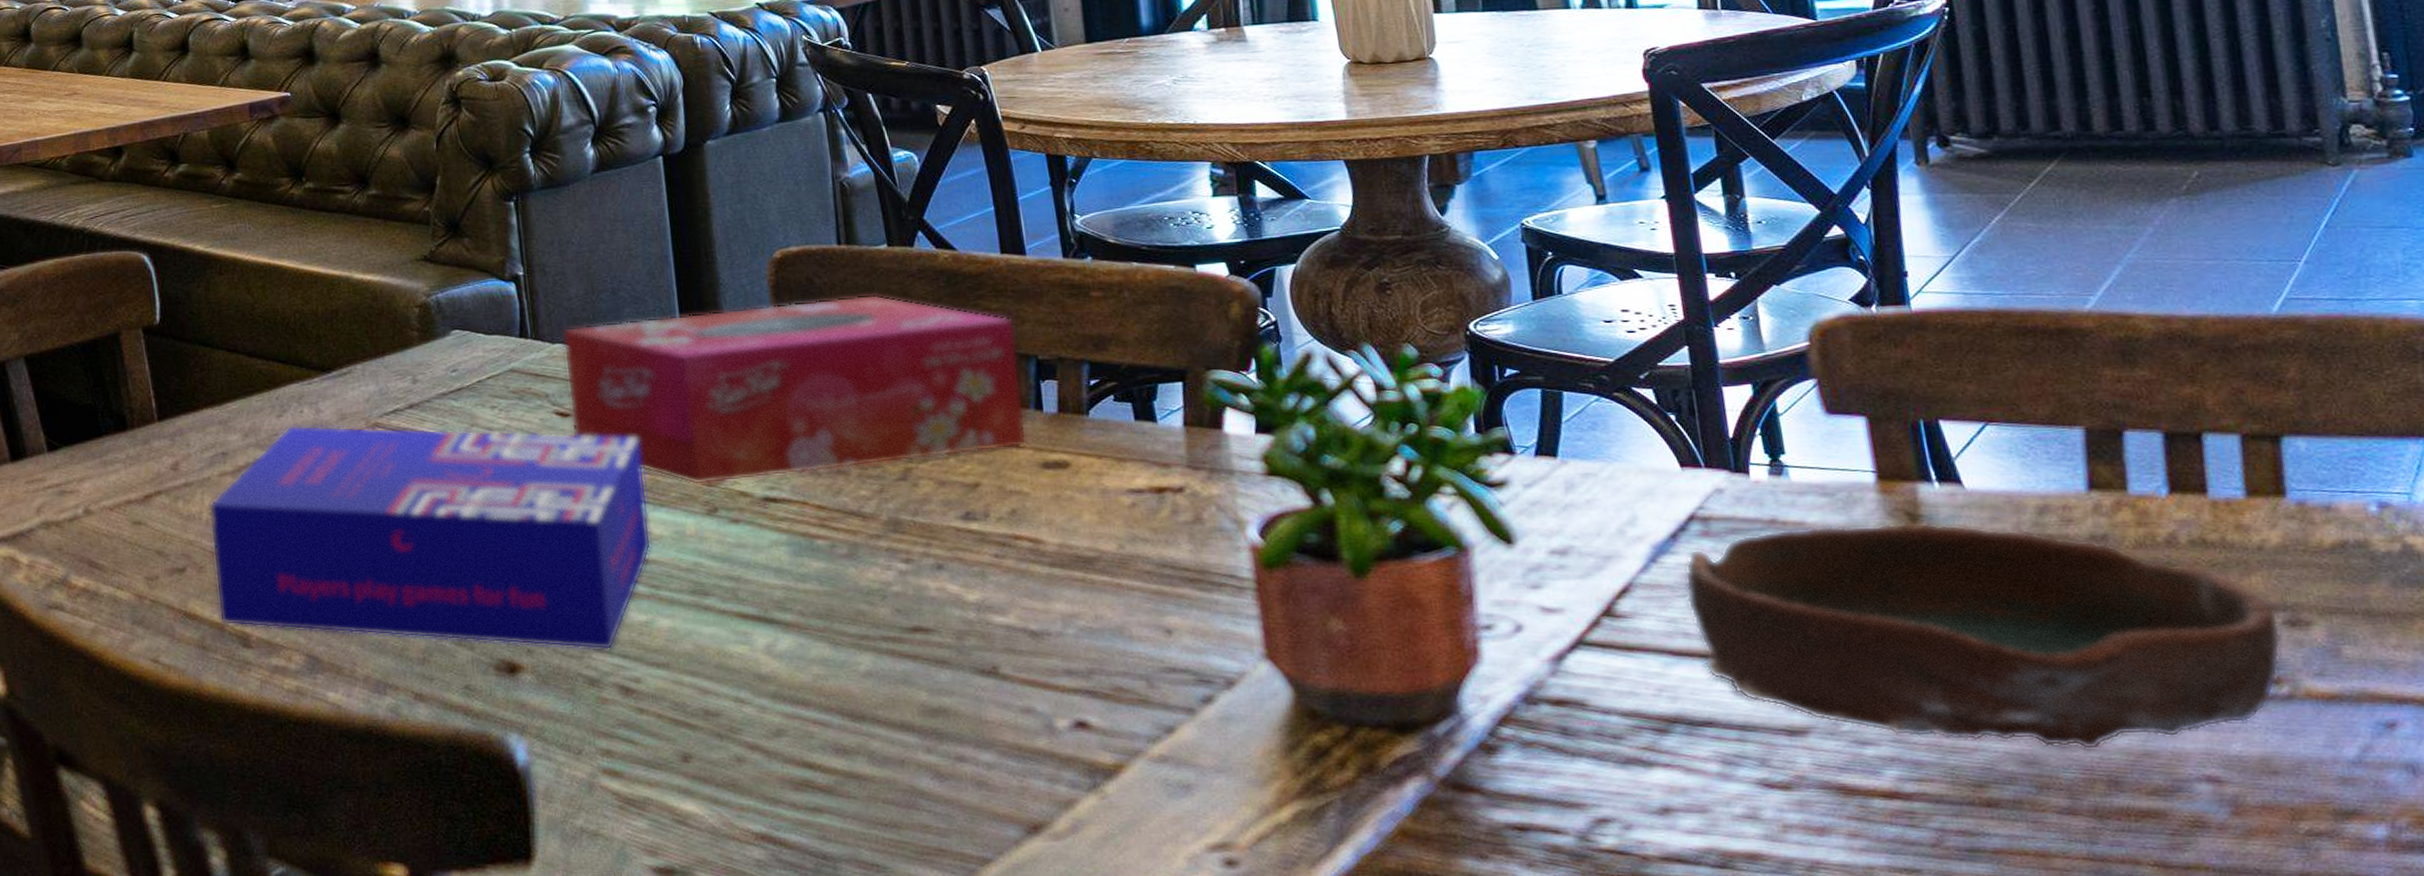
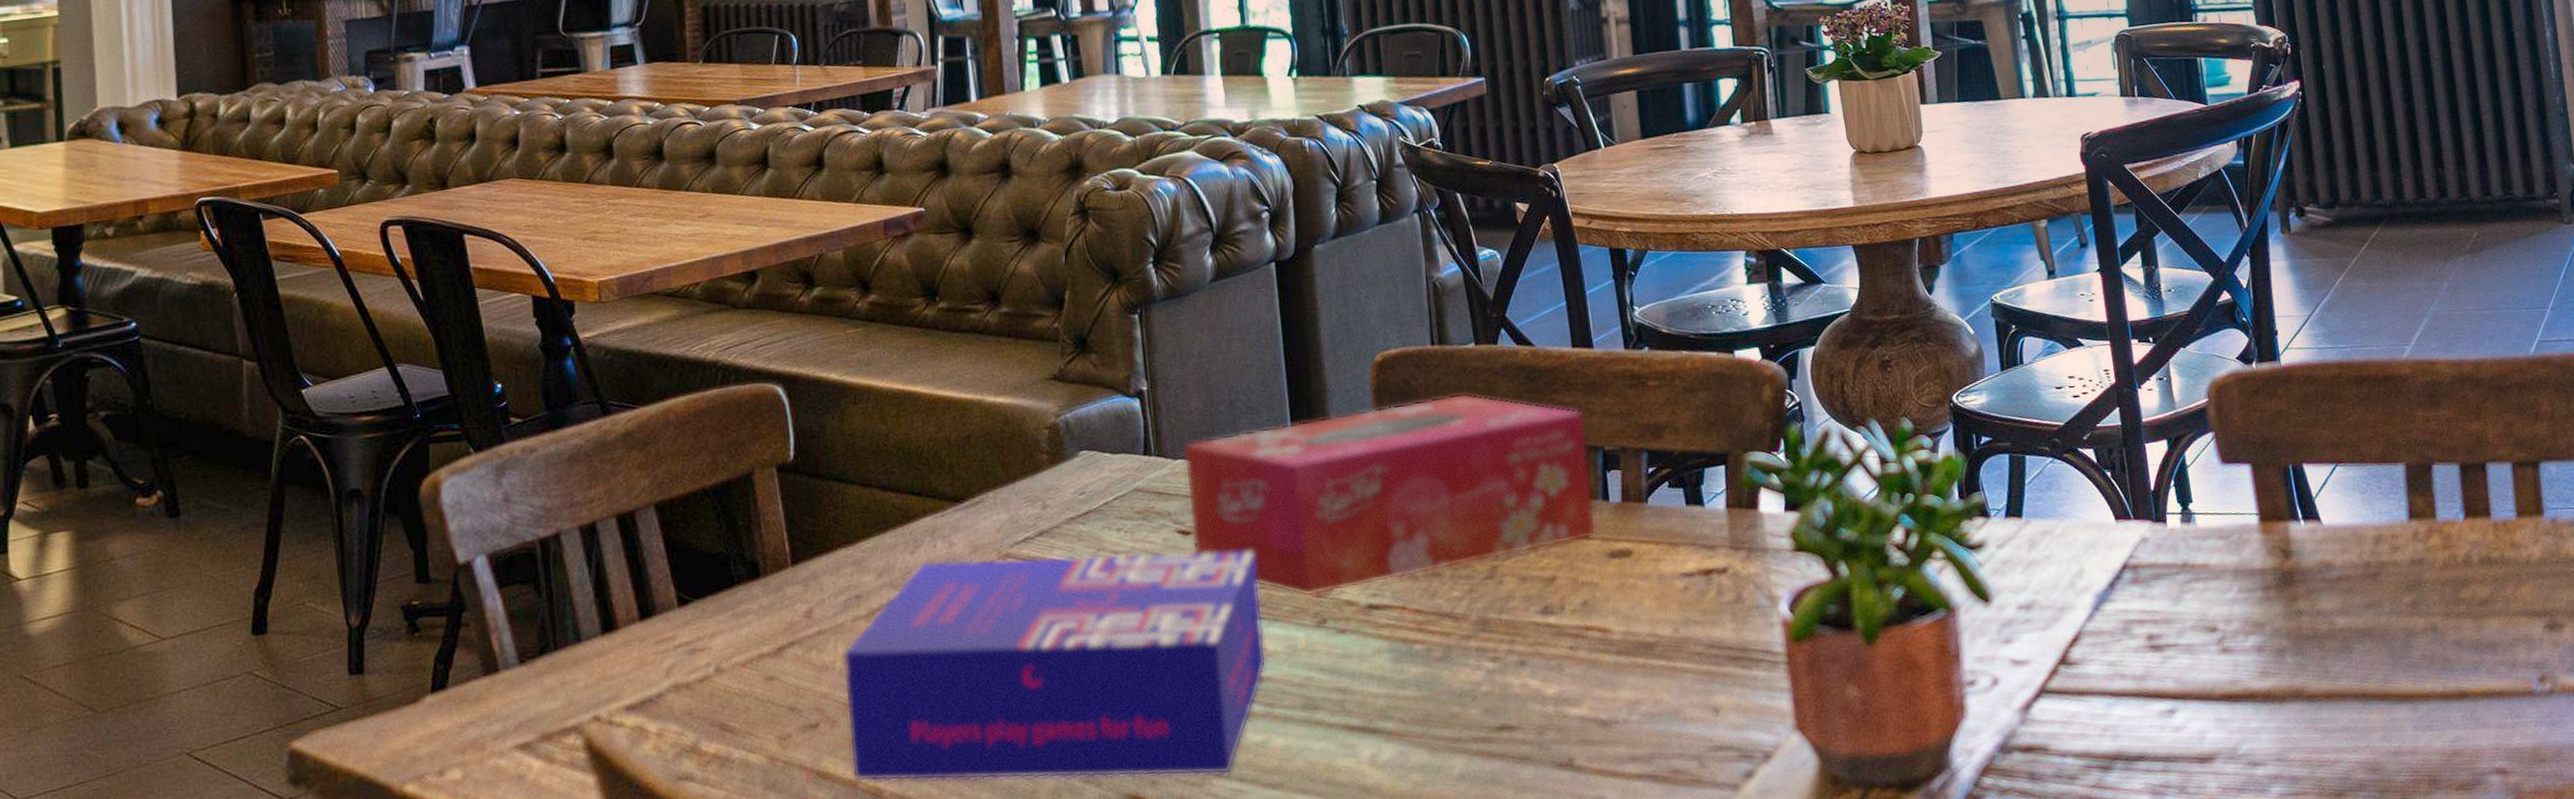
bowl: present [1684,522,2282,750] -> none [2120,557,2544,755]

